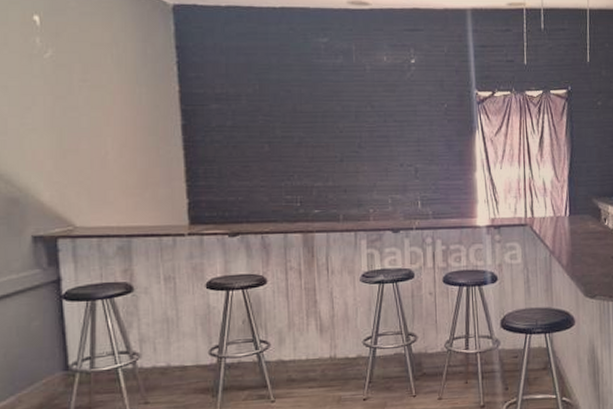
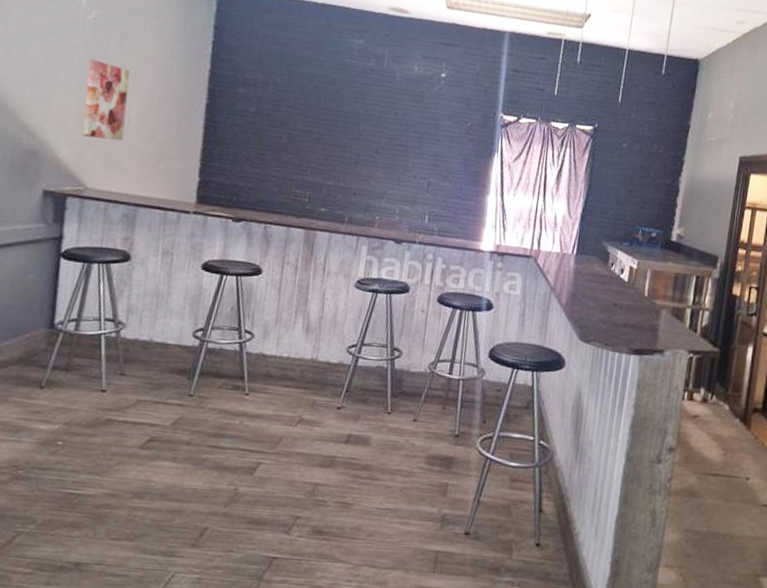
wall art: none [55,98,104,177] -> present [82,60,130,141]

